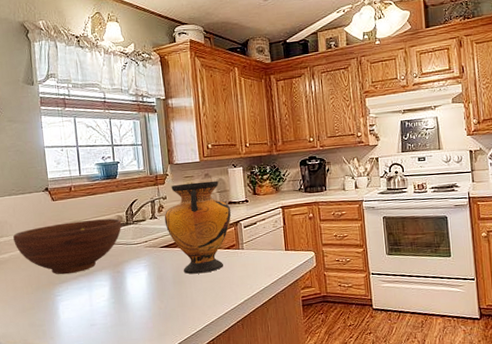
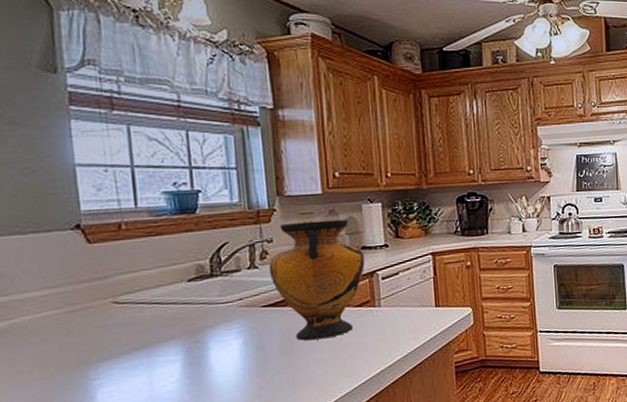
fruit bowl: present [13,218,122,275] -> none [16,268,204,349]

